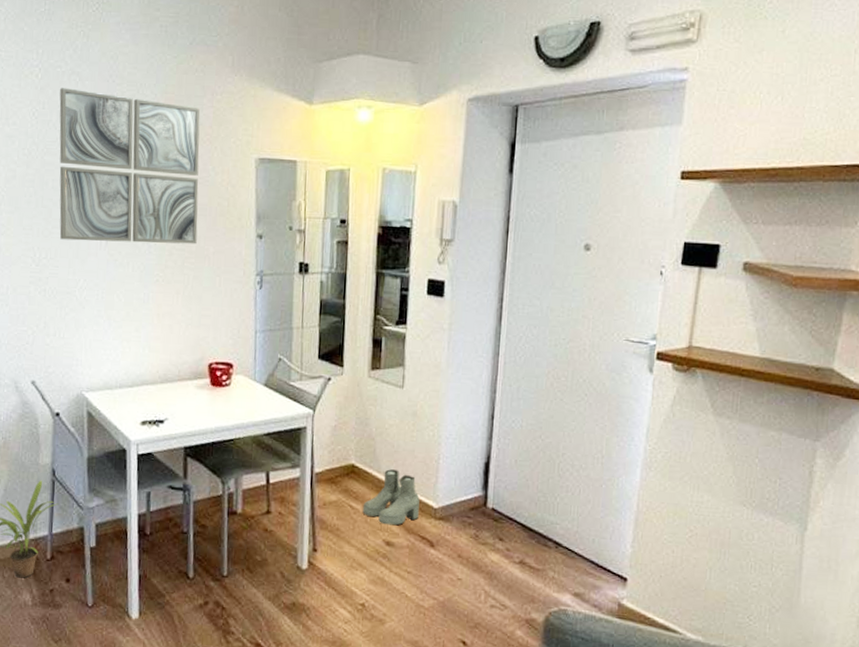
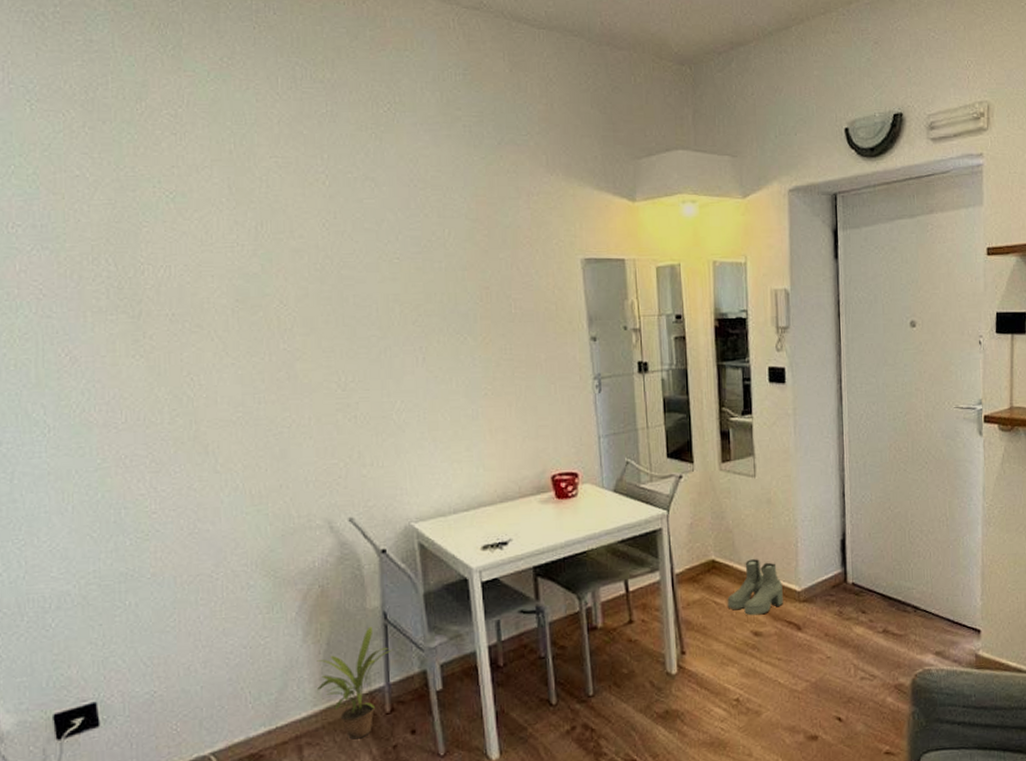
wall art: present [59,88,200,245] -> none [353,195,526,360]

